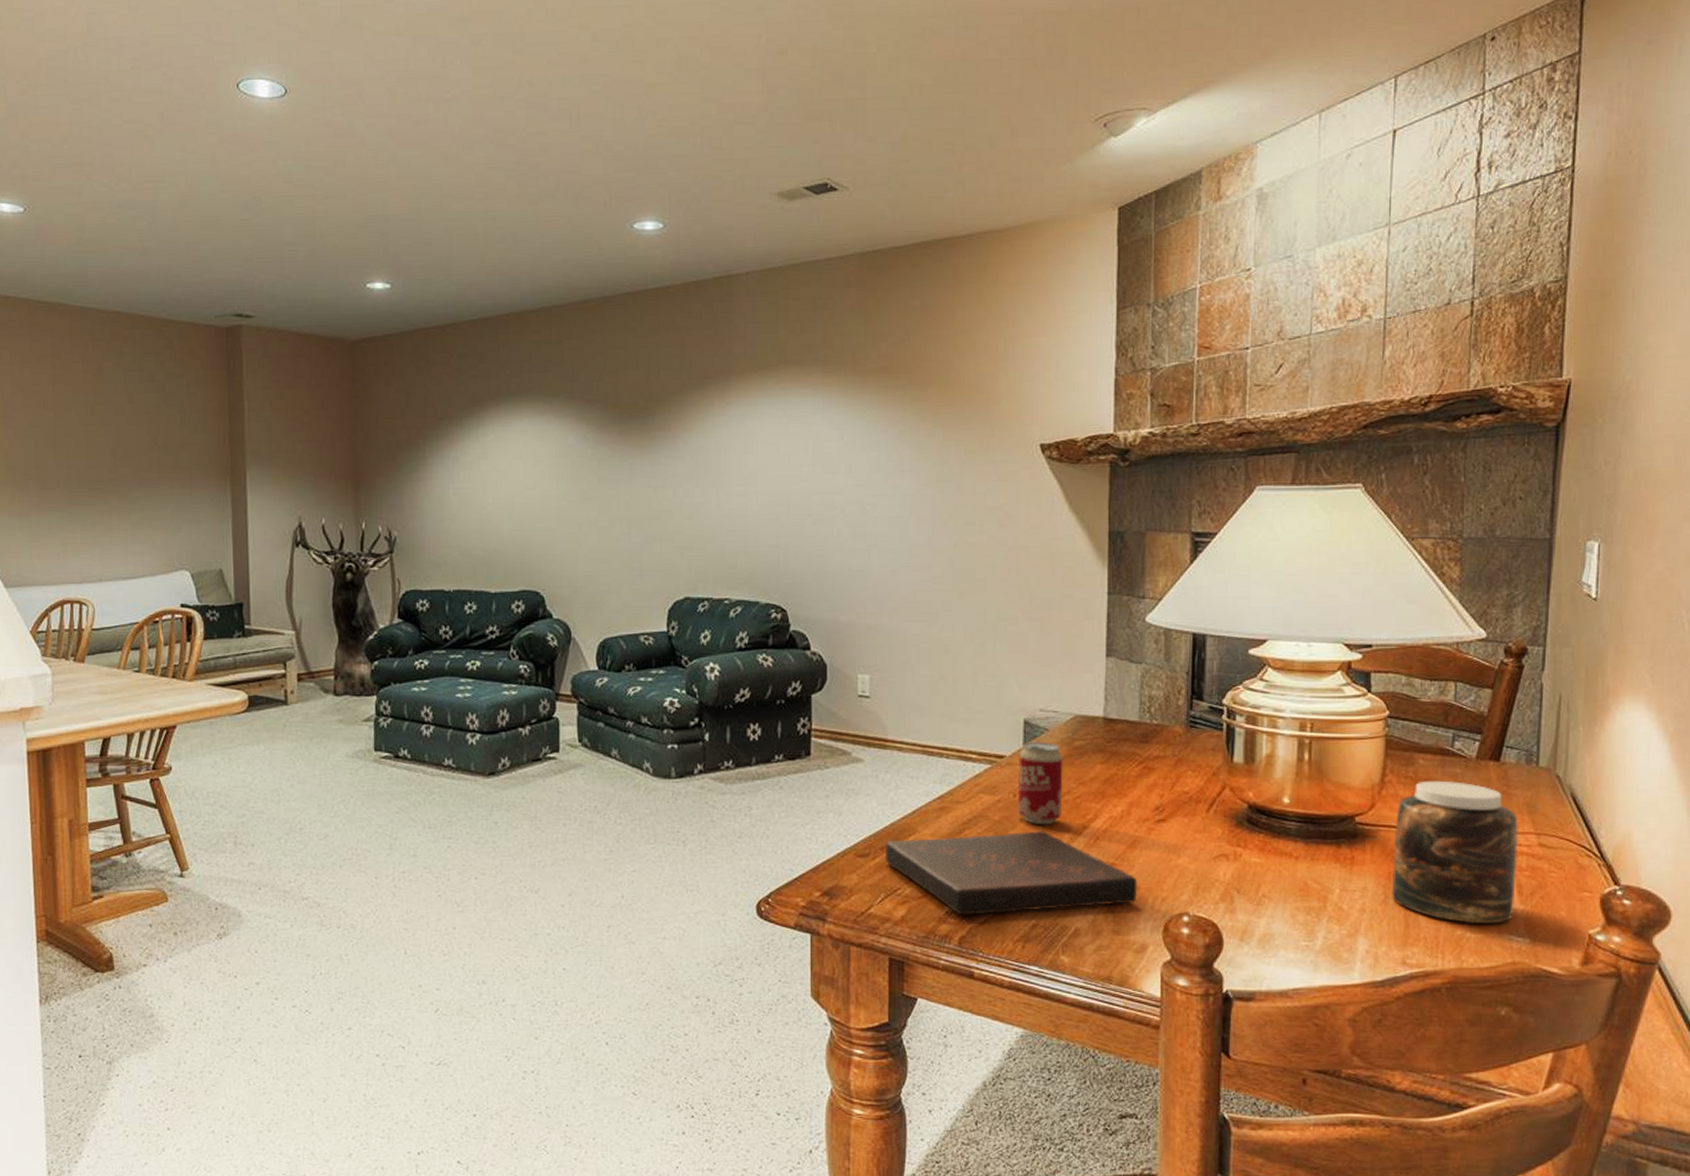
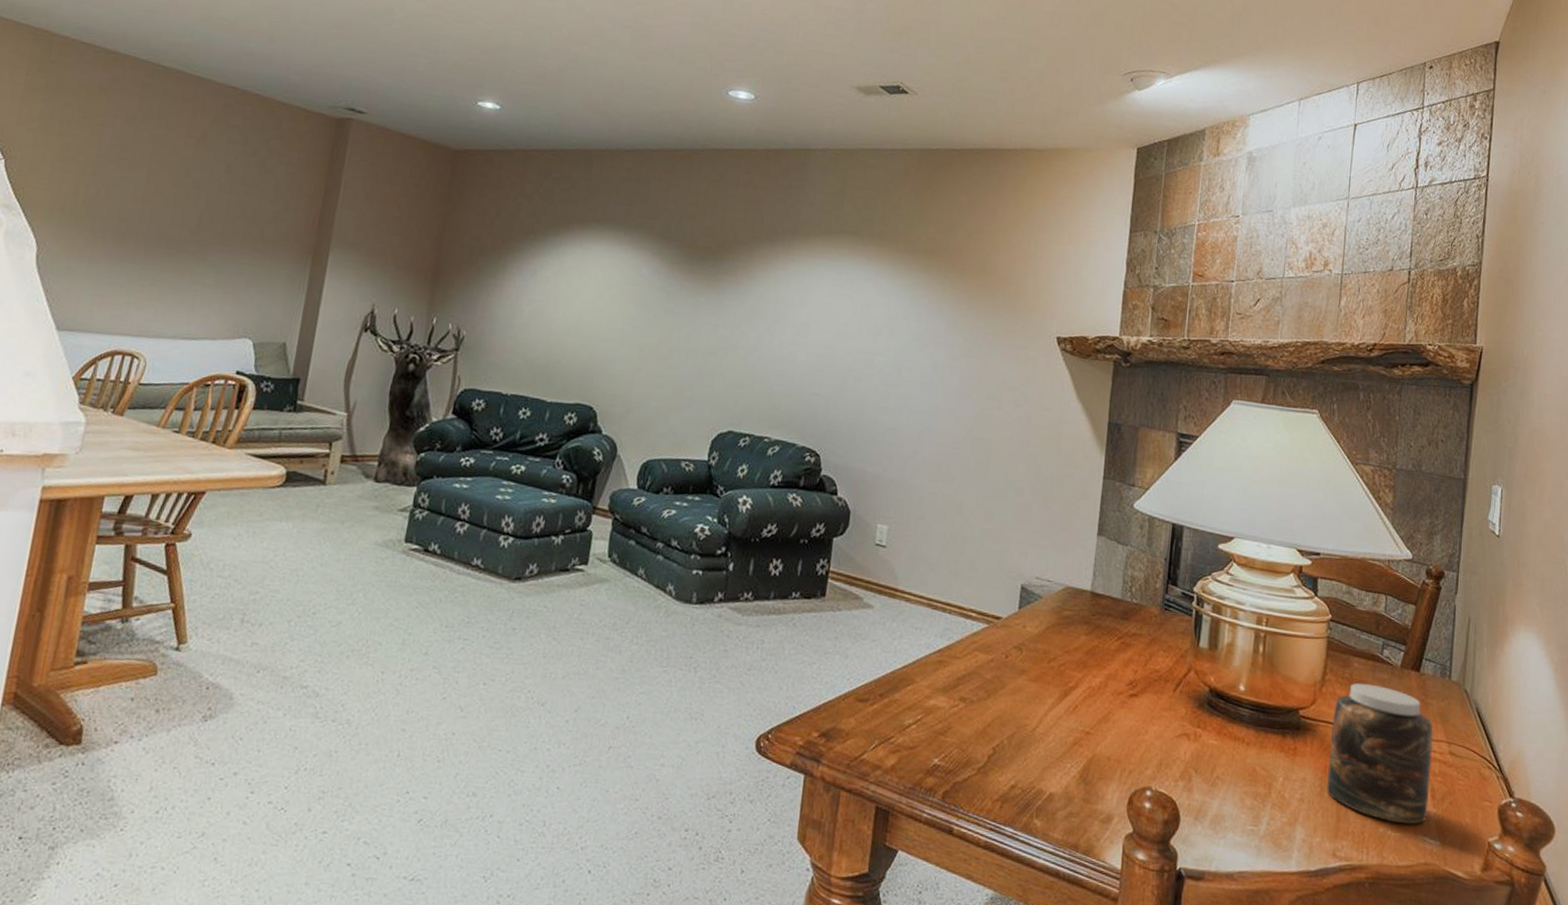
book: present [884,831,1138,915] -> none [883,688,1109,773]
beverage can: present [1017,742,1063,824] -> none [1007,606,1053,688]

